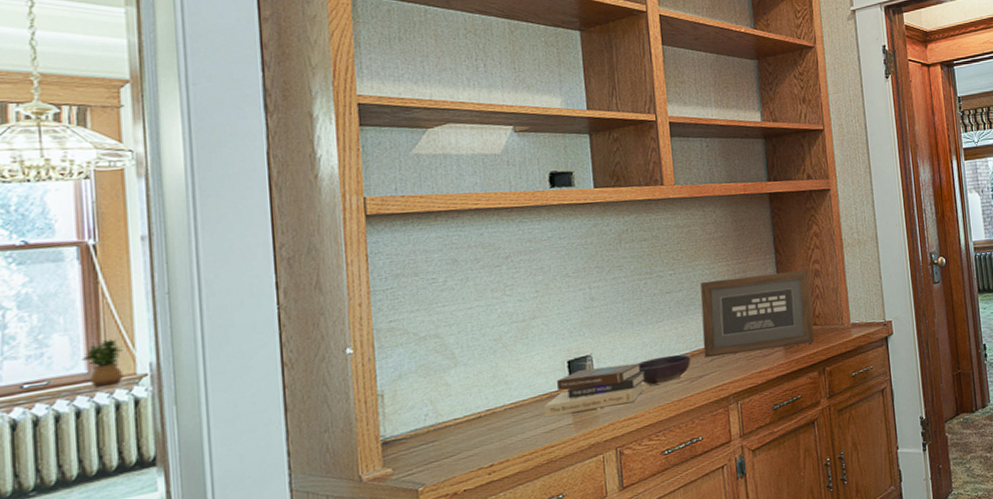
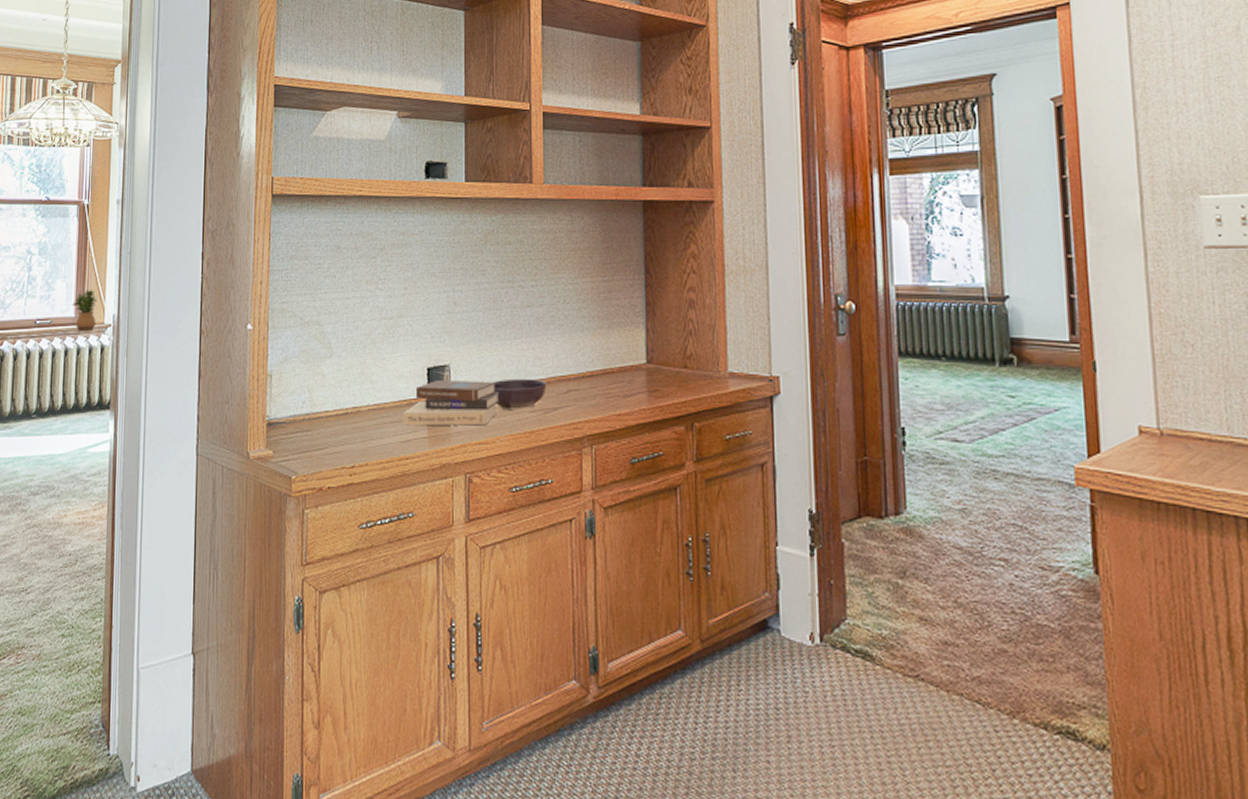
picture frame: present [700,269,814,358] -> none [560,297,683,390]

